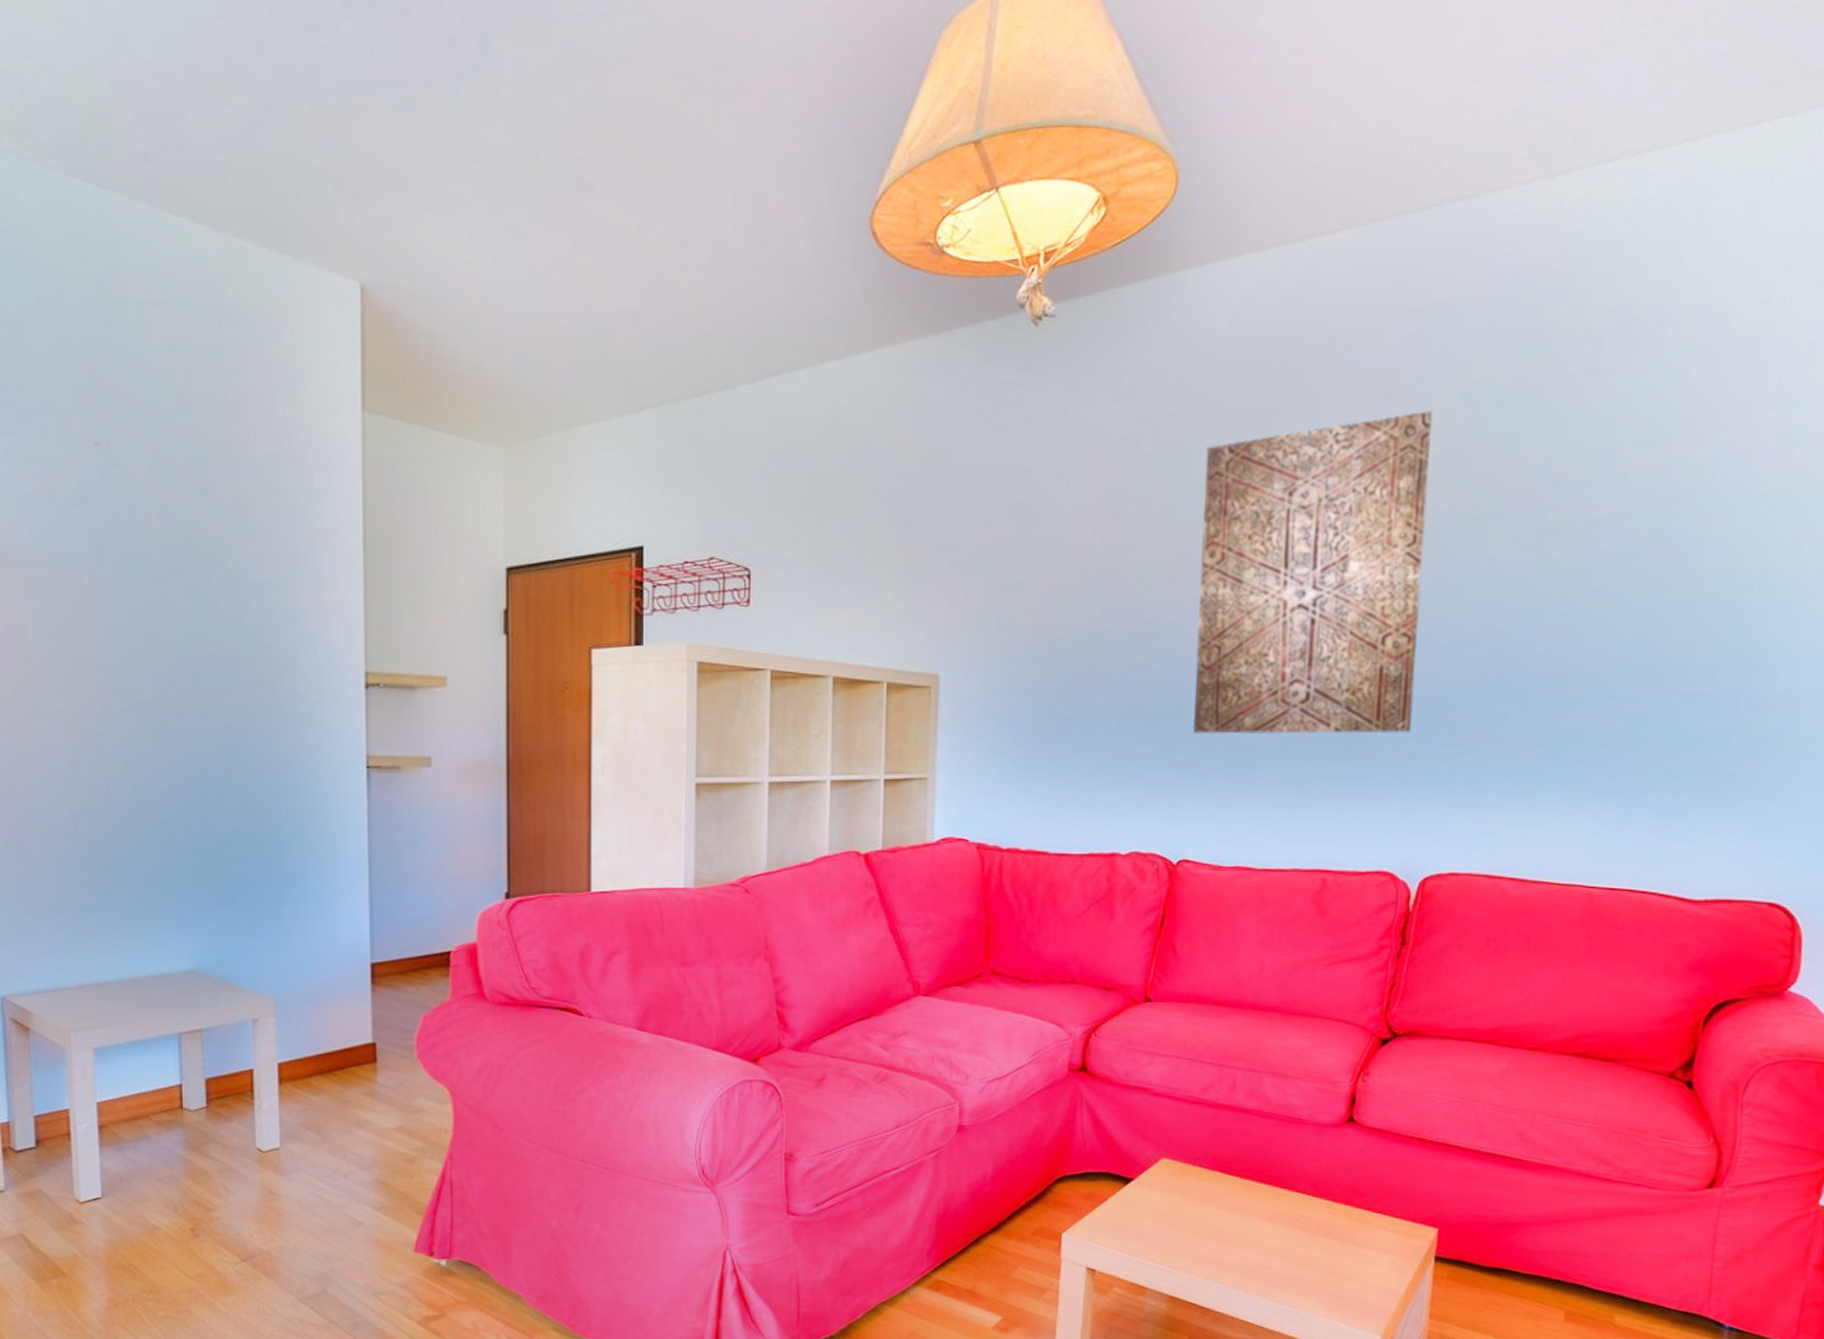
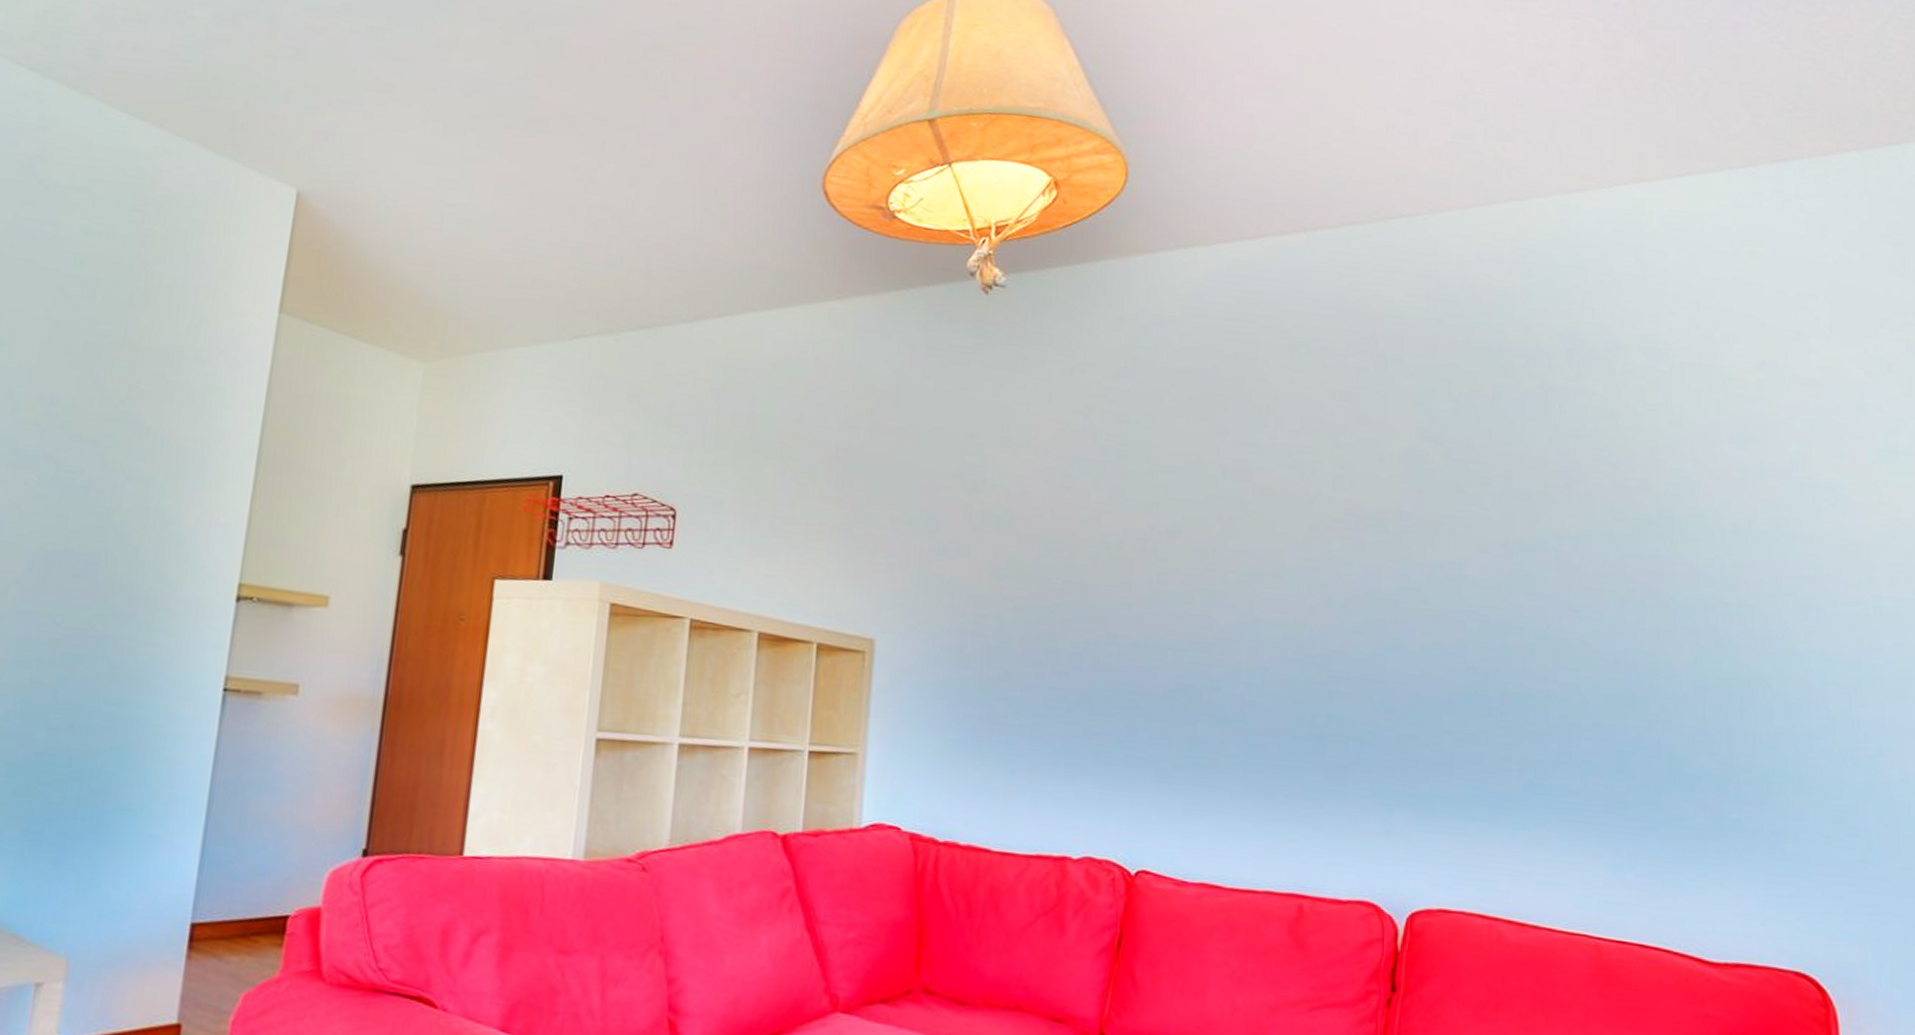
wall art: present [1192,411,1434,735] -> none [1150,411,1391,746]

